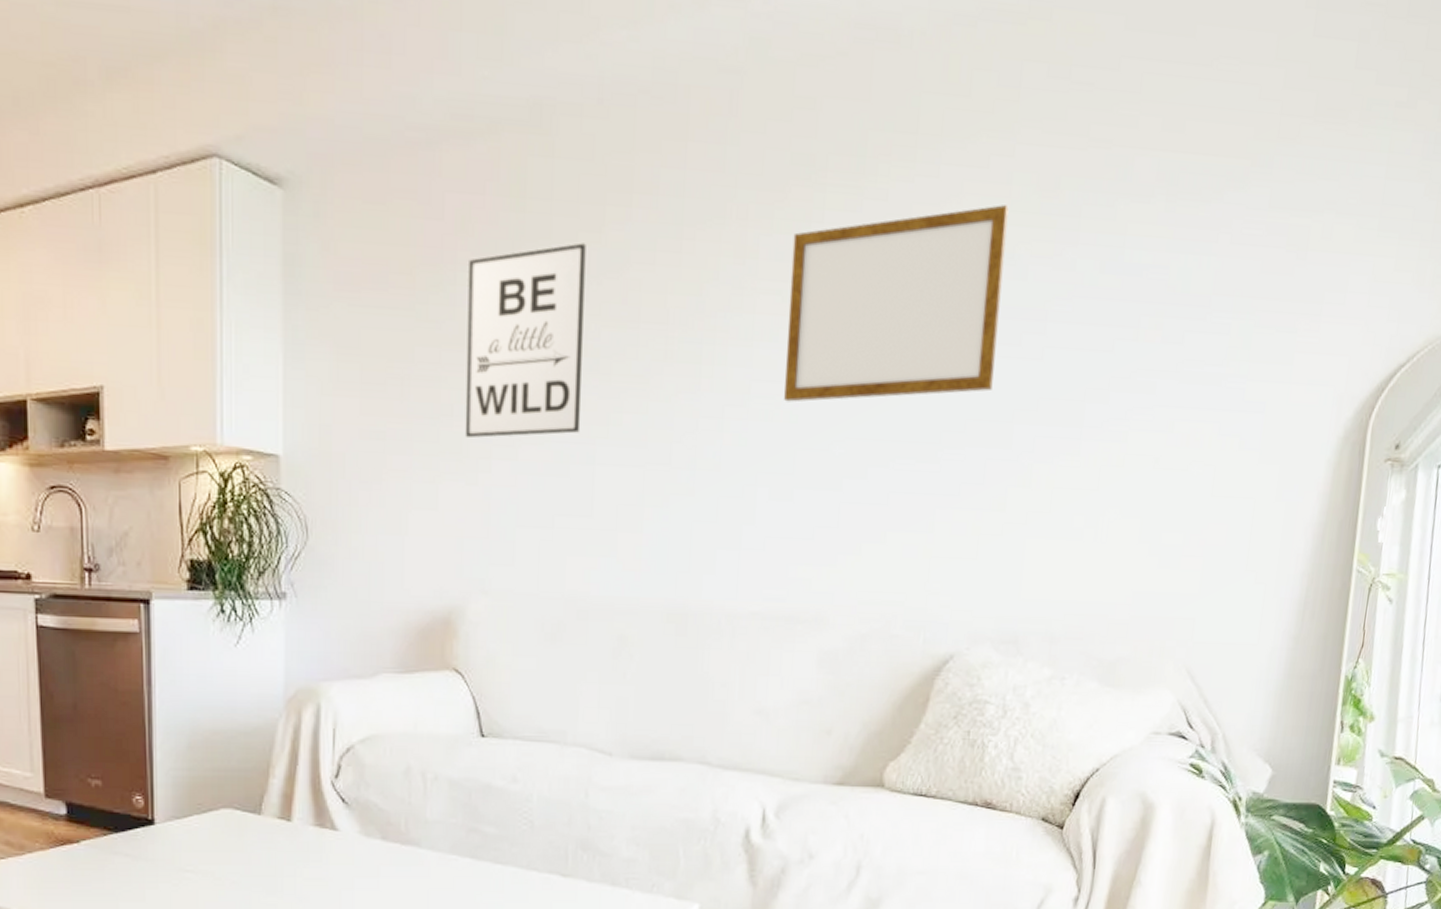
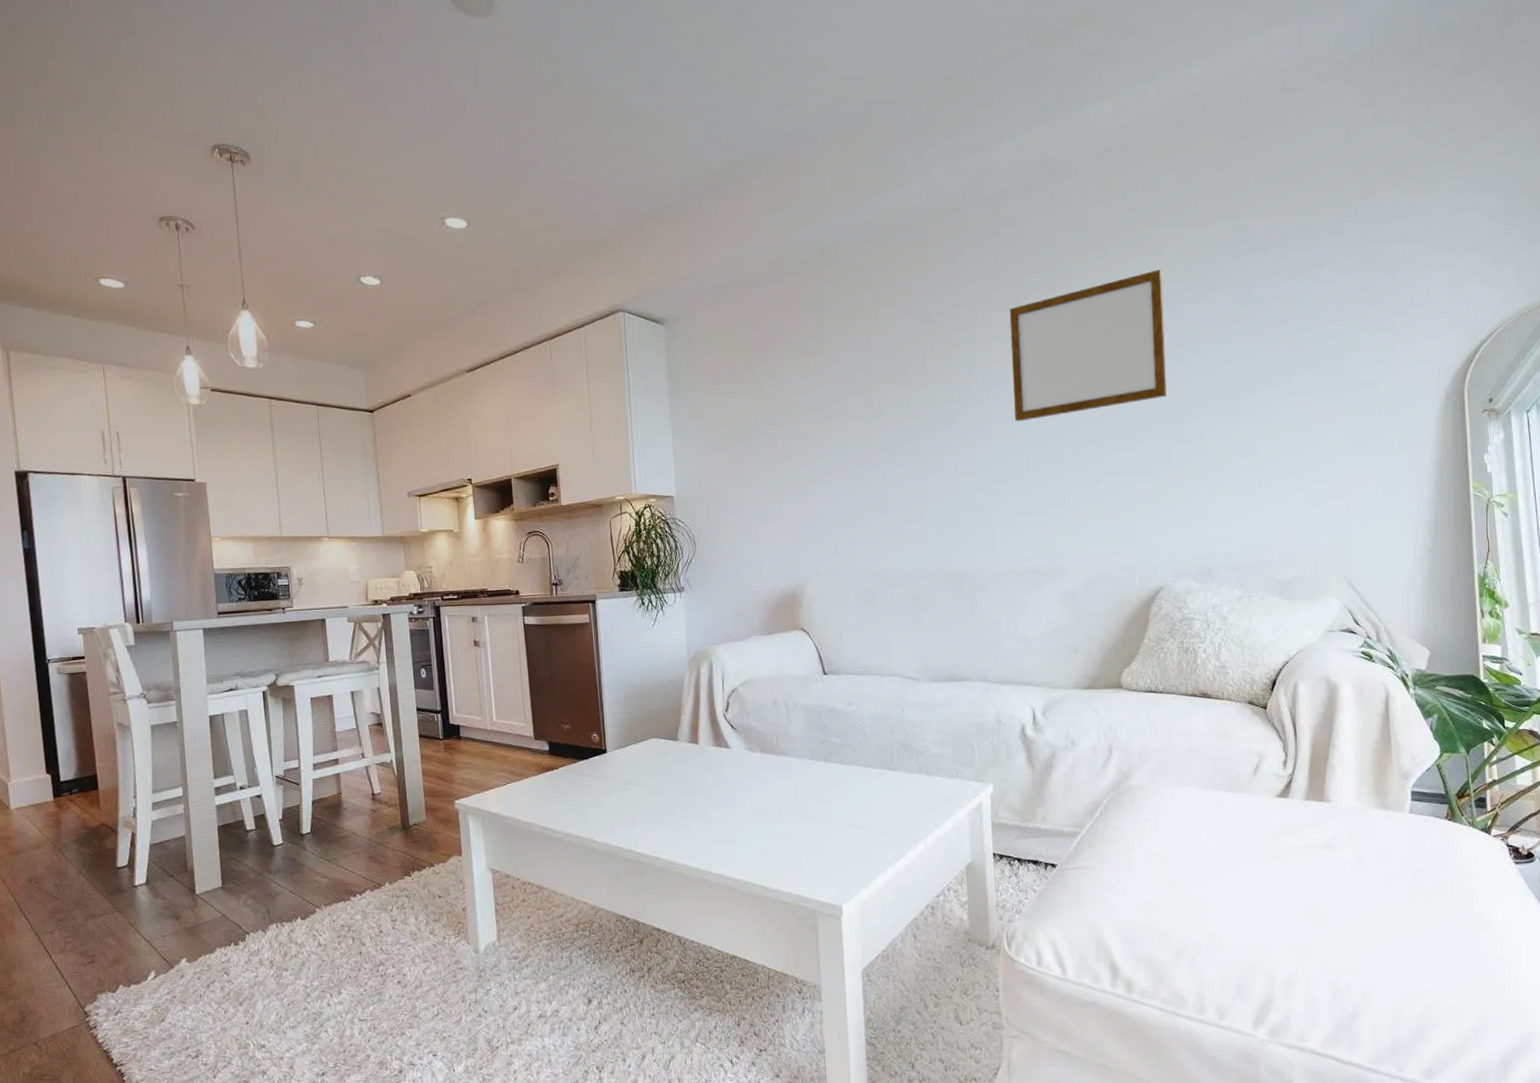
wall art: present [465,243,586,439] -> none [789,334,874,471]

